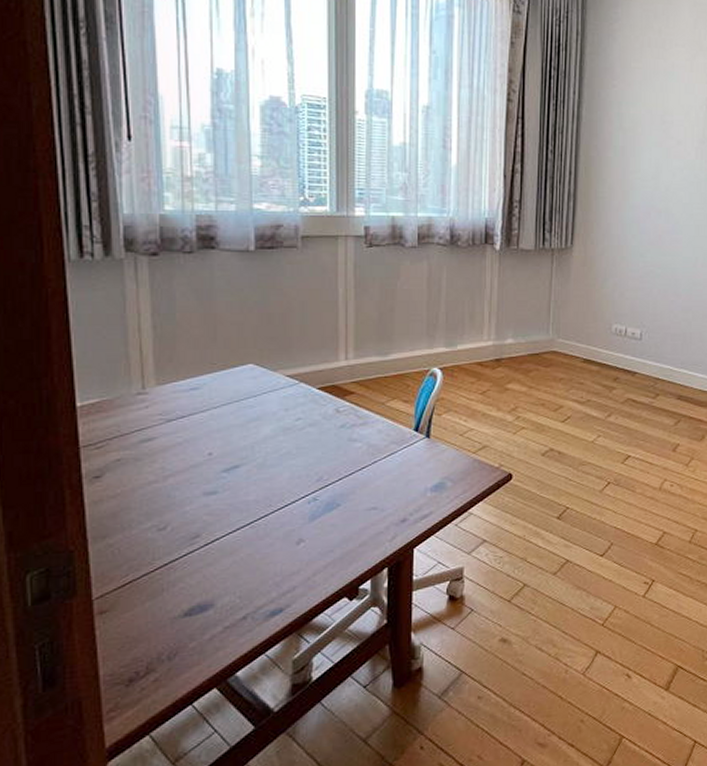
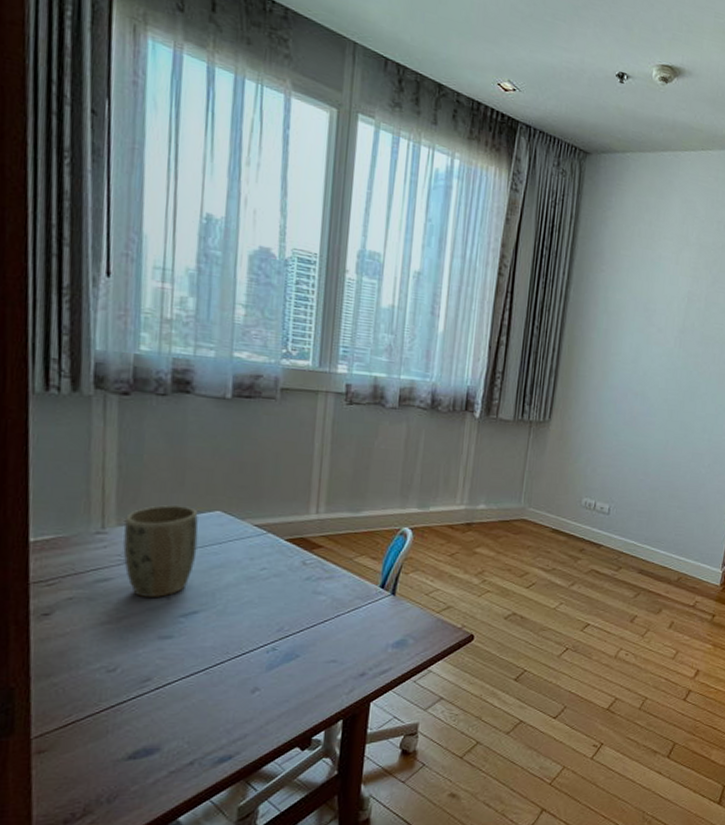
plant pot: none [164,362,234,454] -> present [123,505,199,597]

